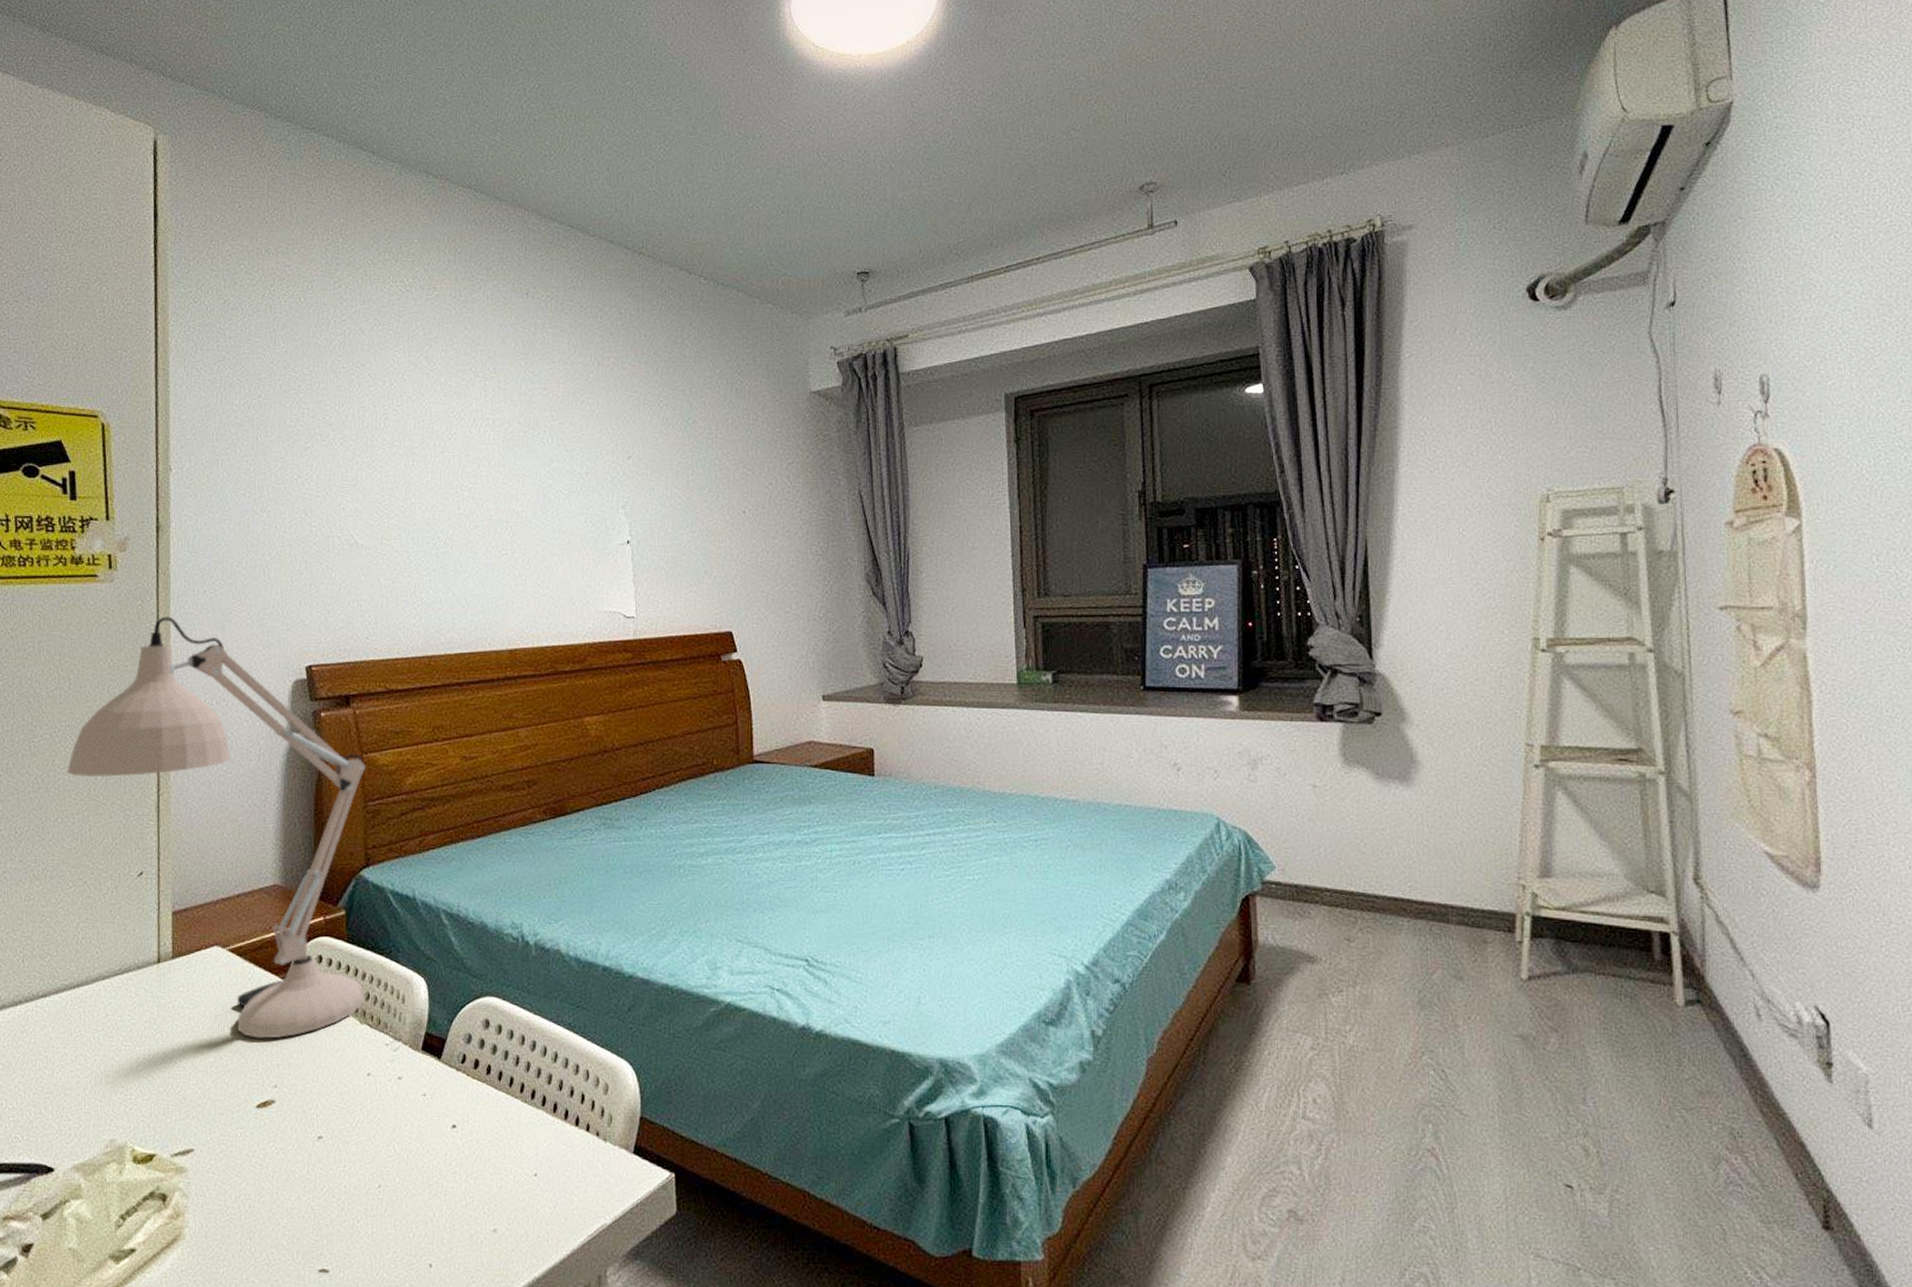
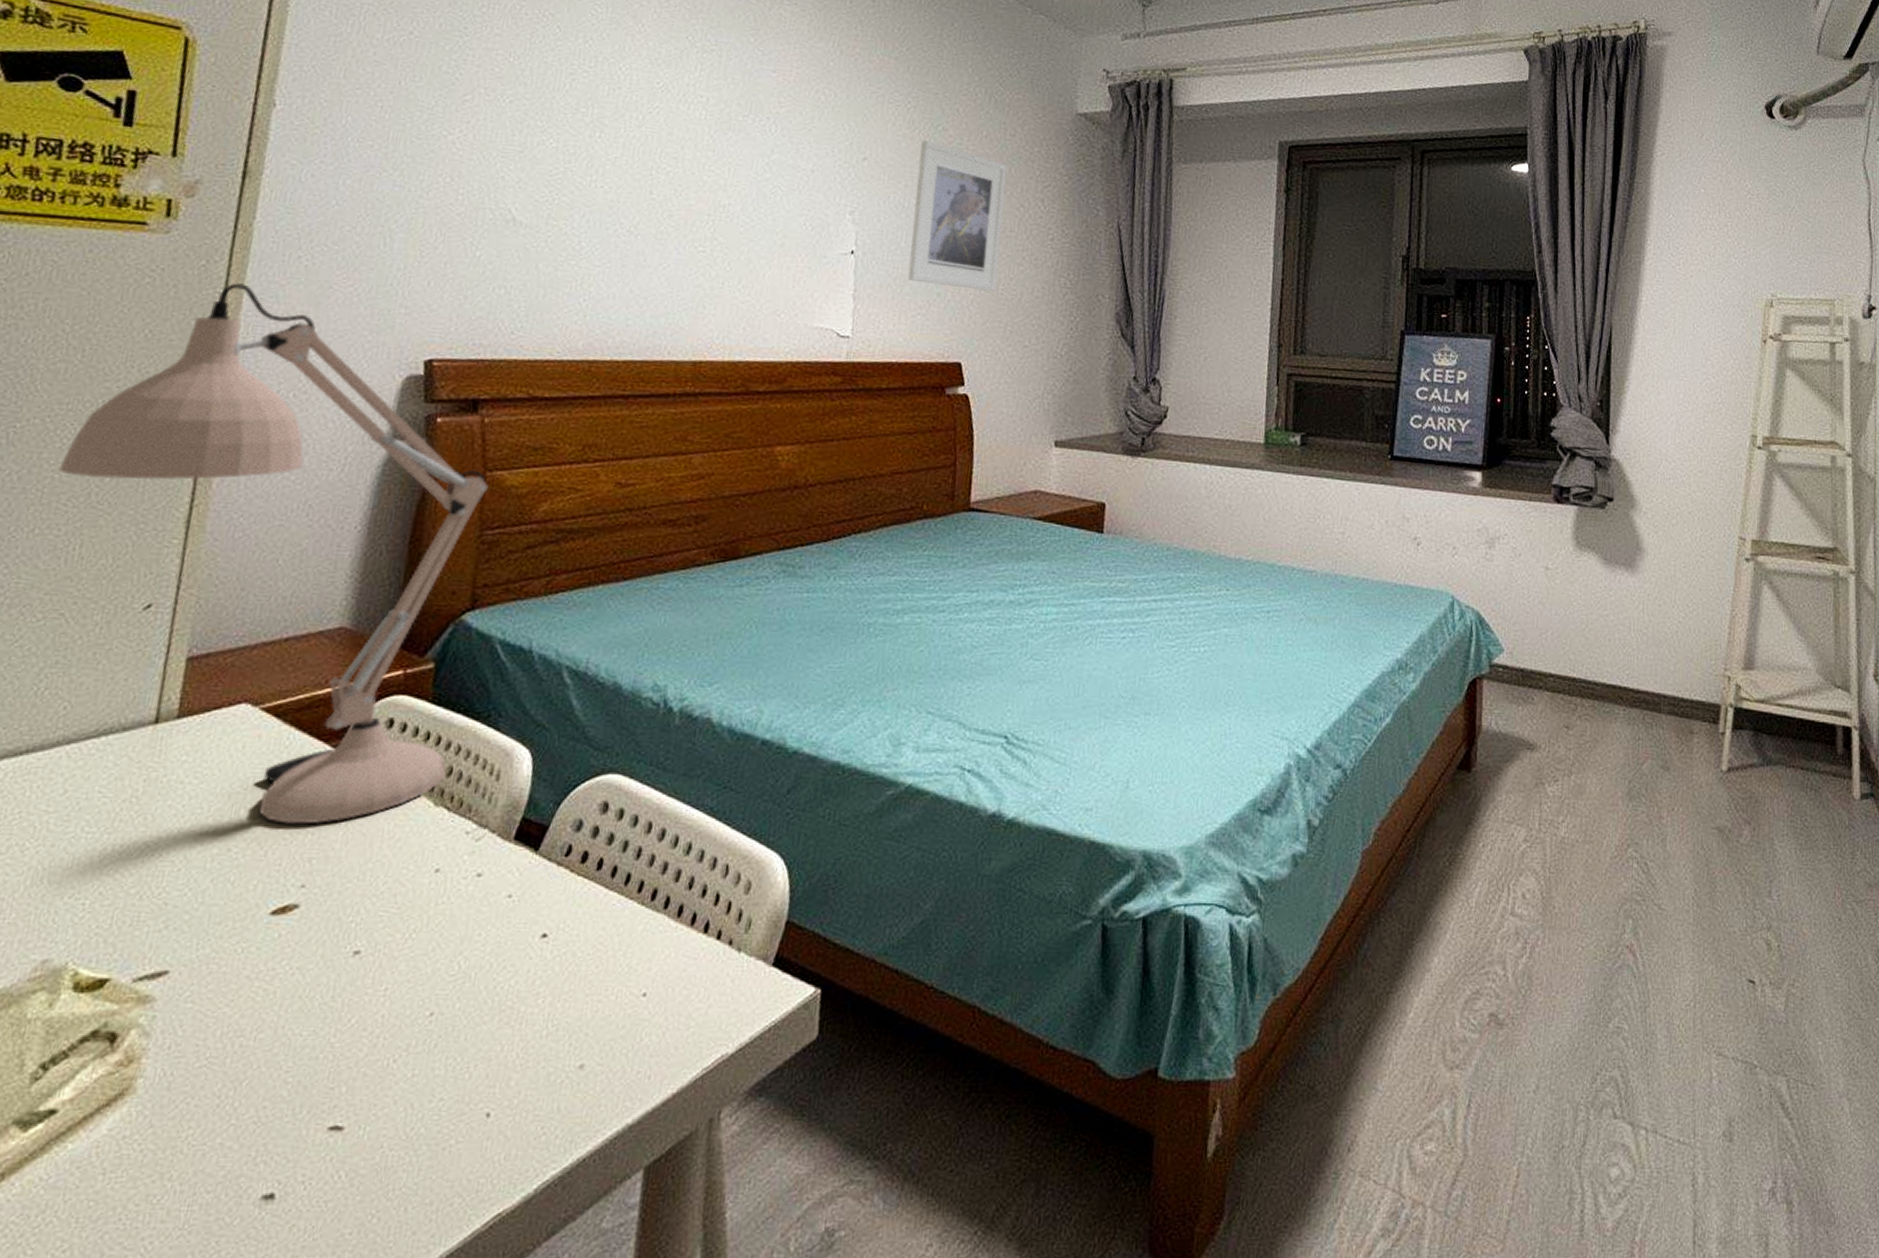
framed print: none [676,434,755,565] -> present [907,140,1007,291]

